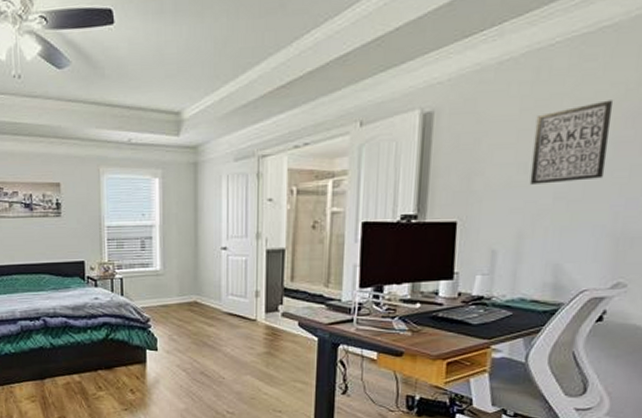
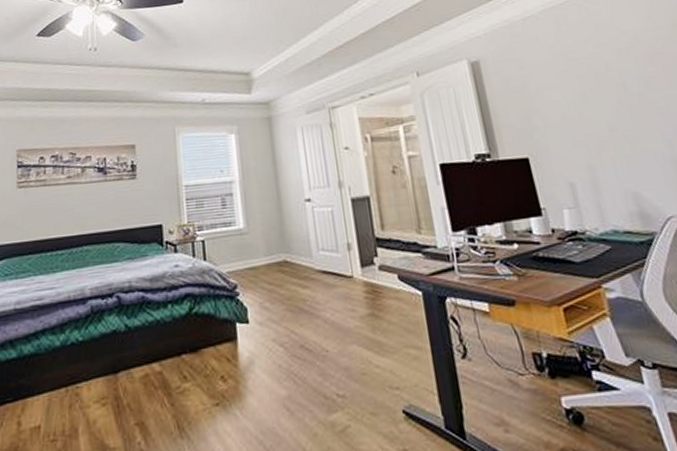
wall art: present [529,100,614,185] -> none [569,44,646,119]

